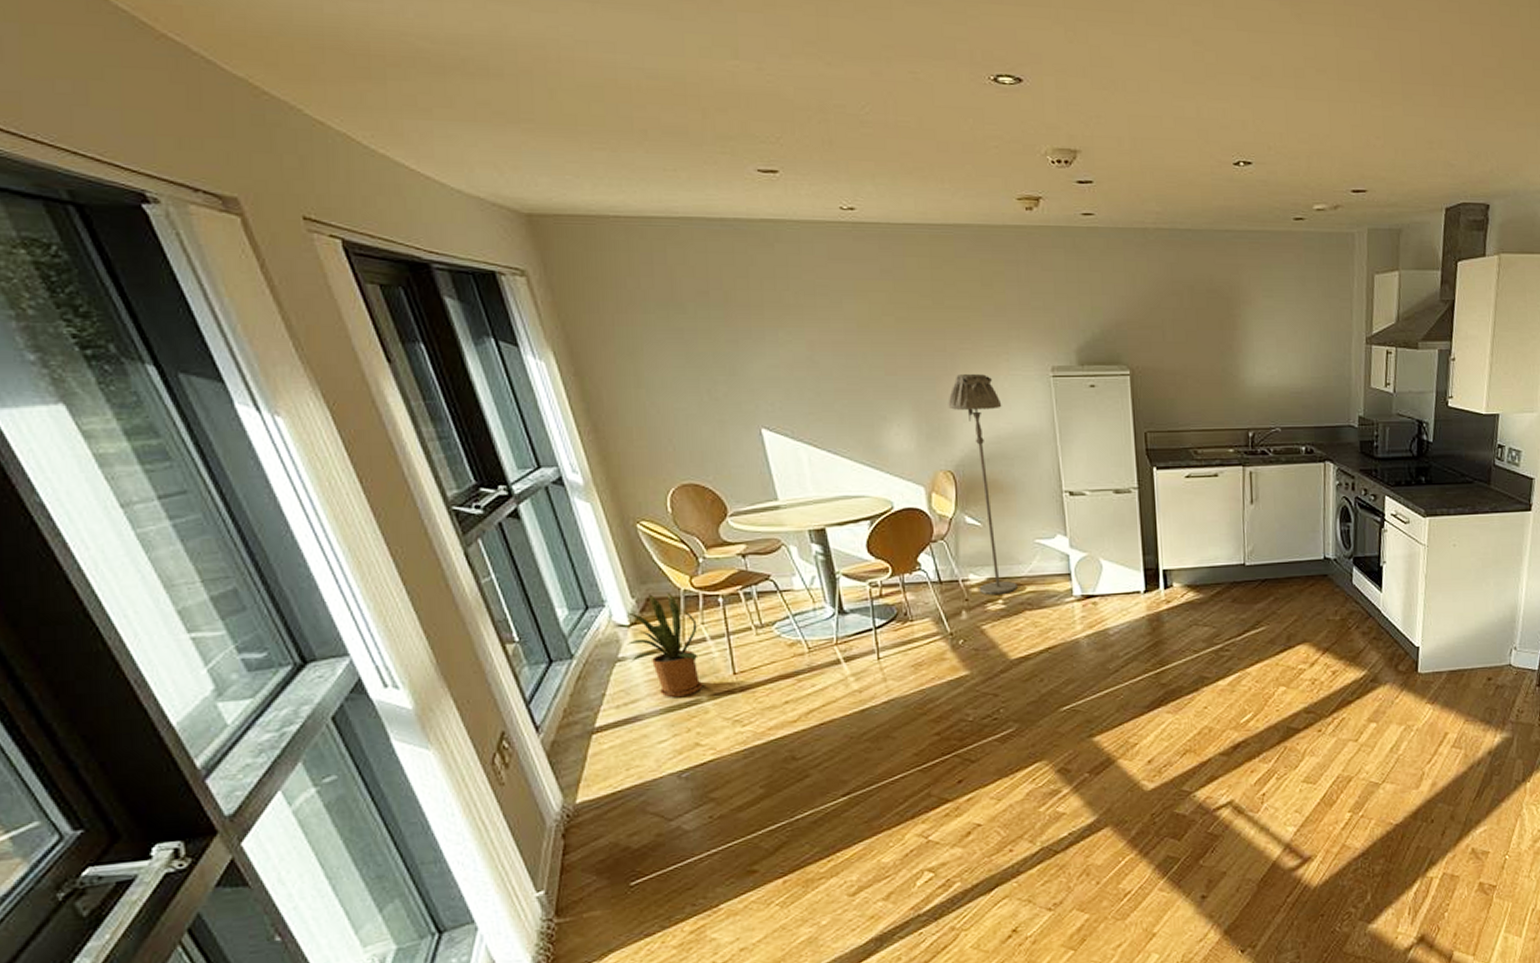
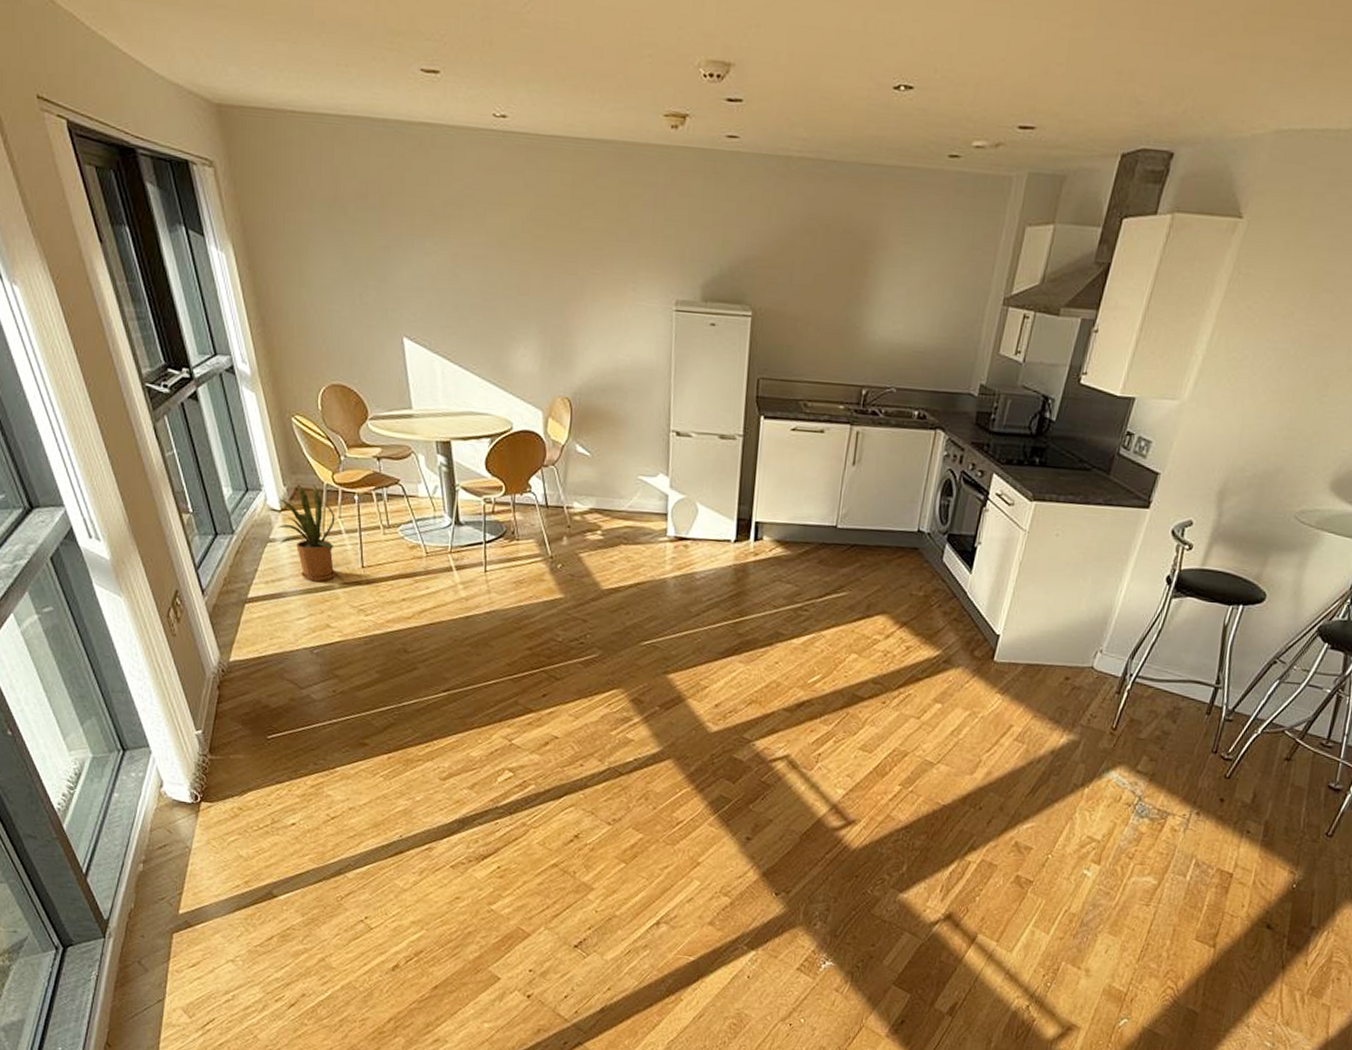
floor lamp: present [948,374,1018,594] -> none [573,300,624,525]

